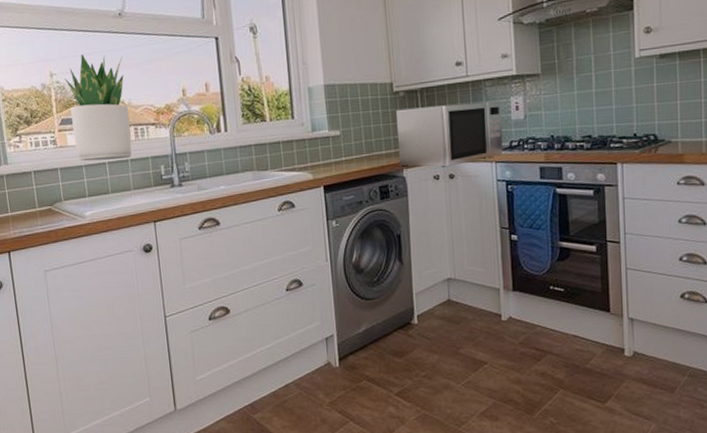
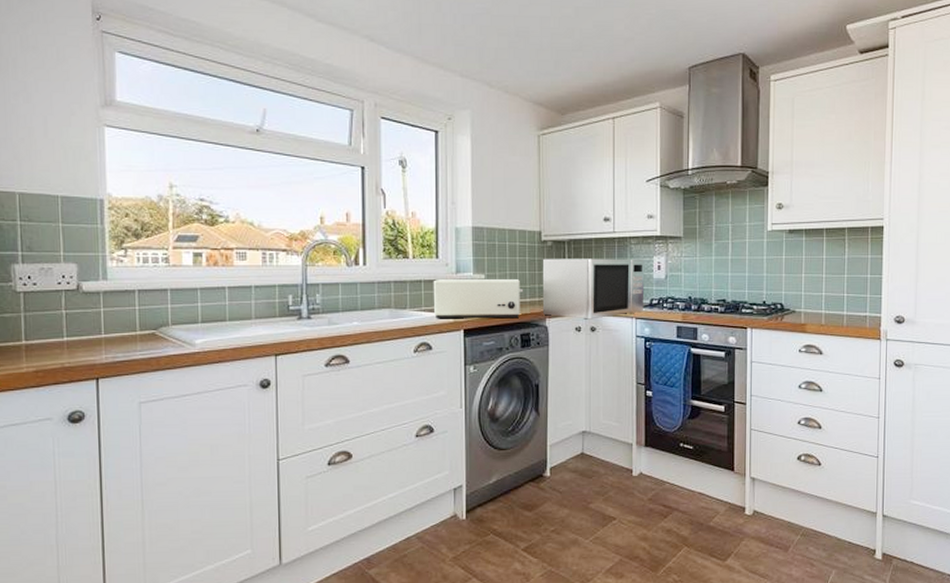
planter: present [64,53,132,162] -> none [186,167,259,284]
toaster: none [290,132,379,178] -> present [433,278,524,319]

